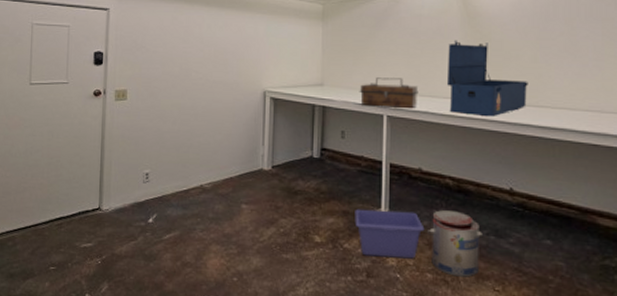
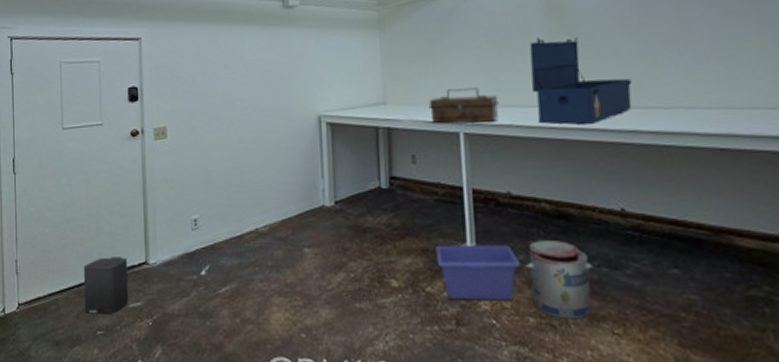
pedal bin: none [39,201,83,252] -> present [83,257,129,314]

